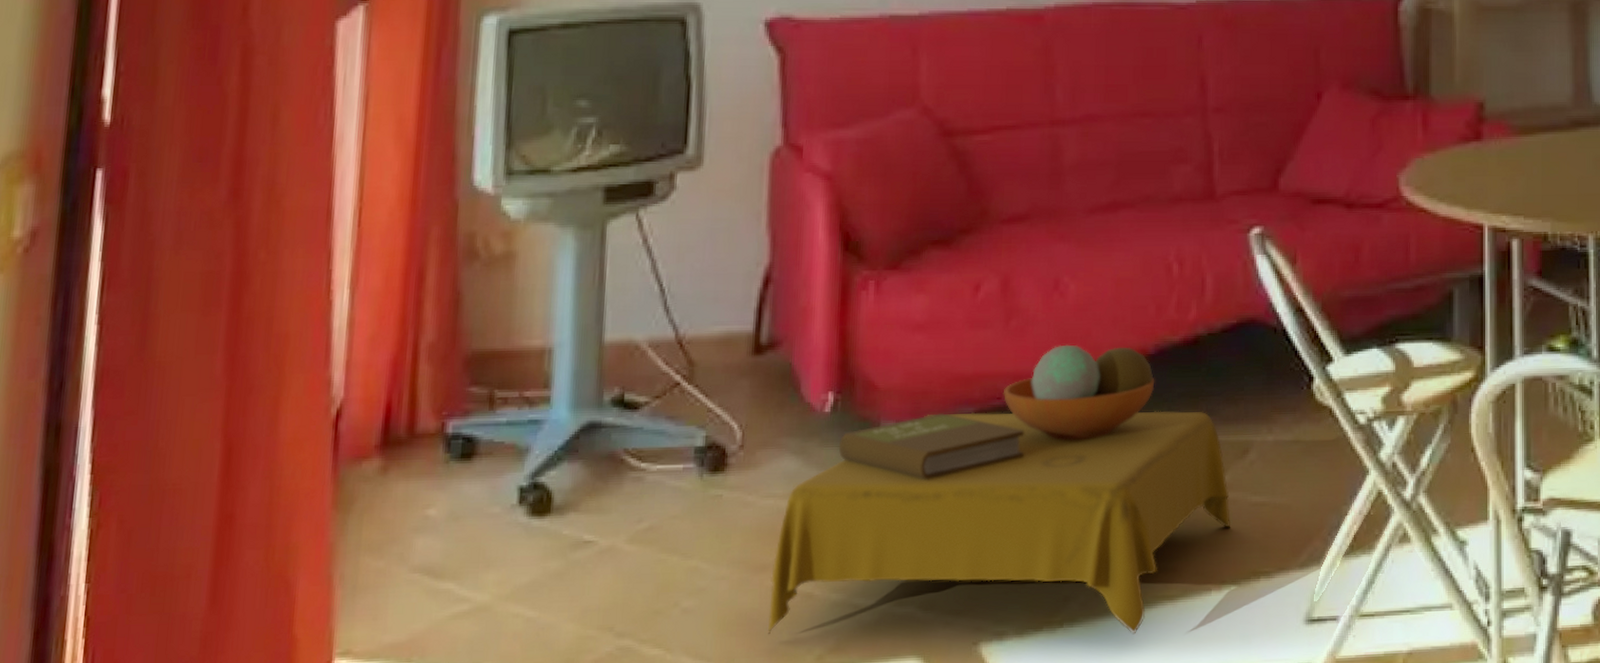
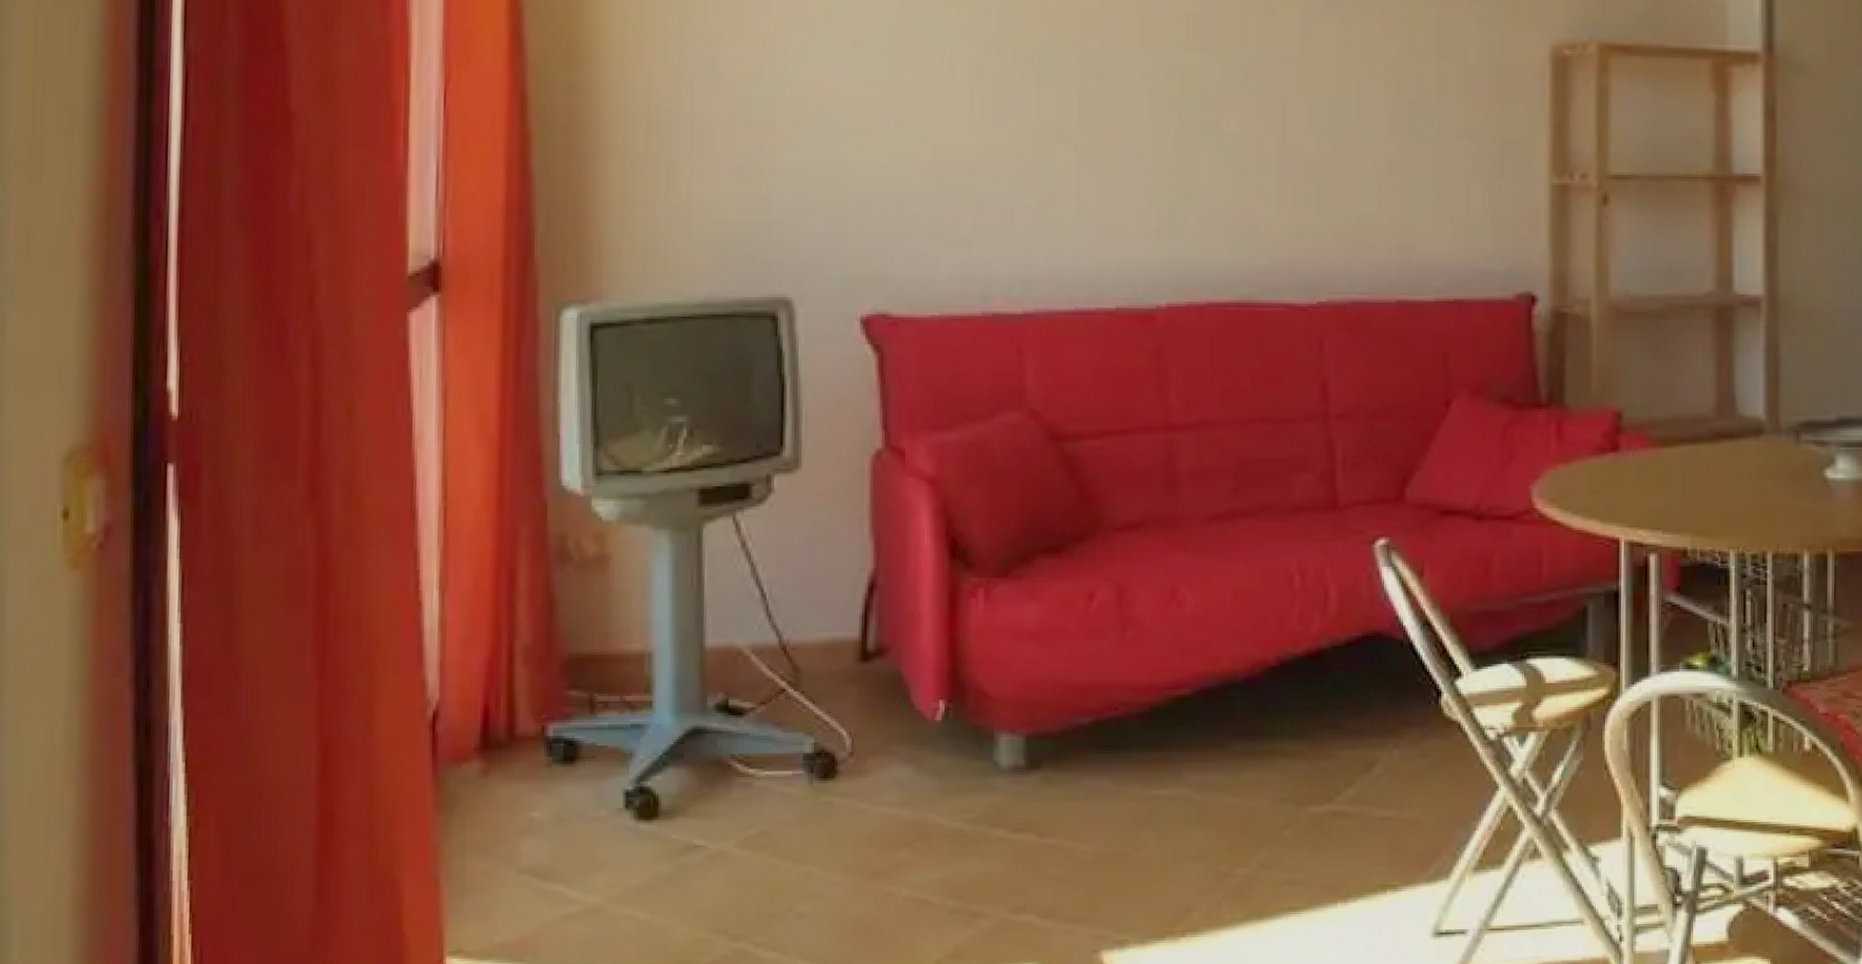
side table: present [768,344,1231,635] -> none [885,655,1357,945]

